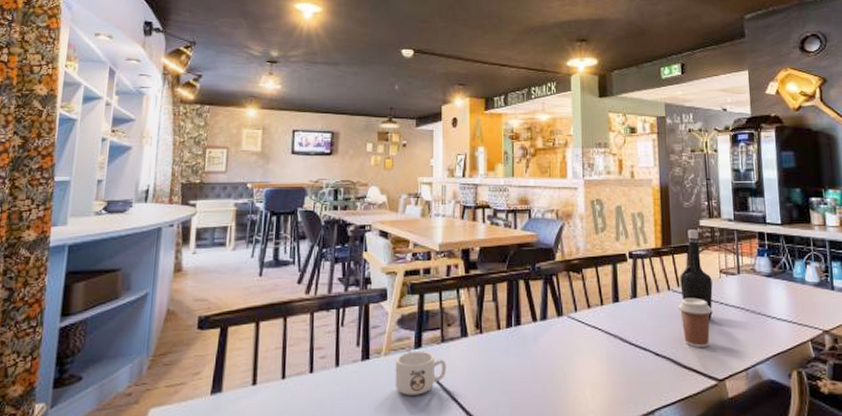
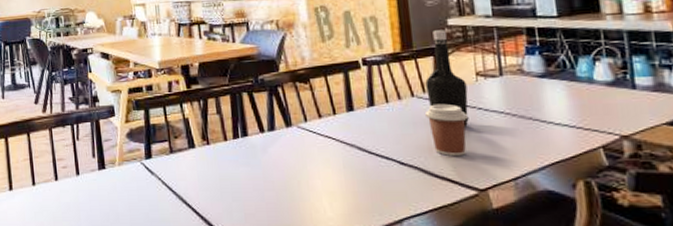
mug: present [395,351,447,395] -> none [129,161,178,201]

